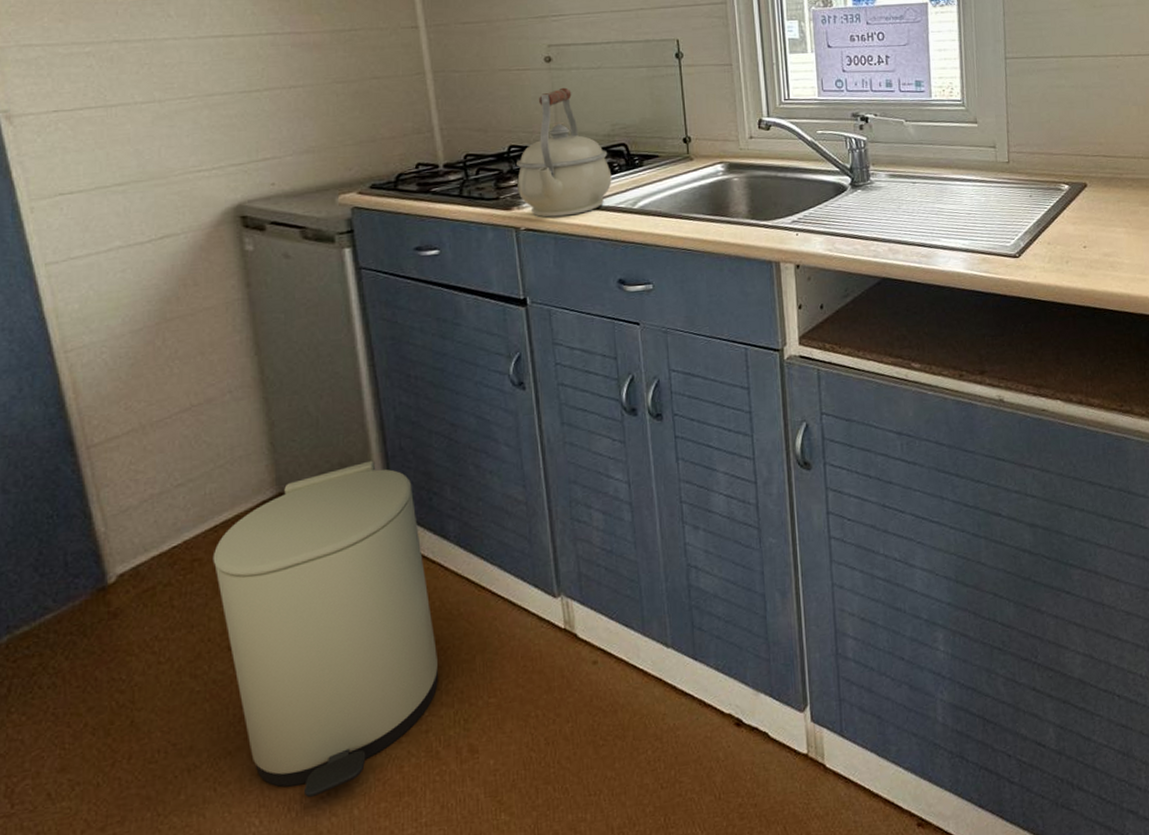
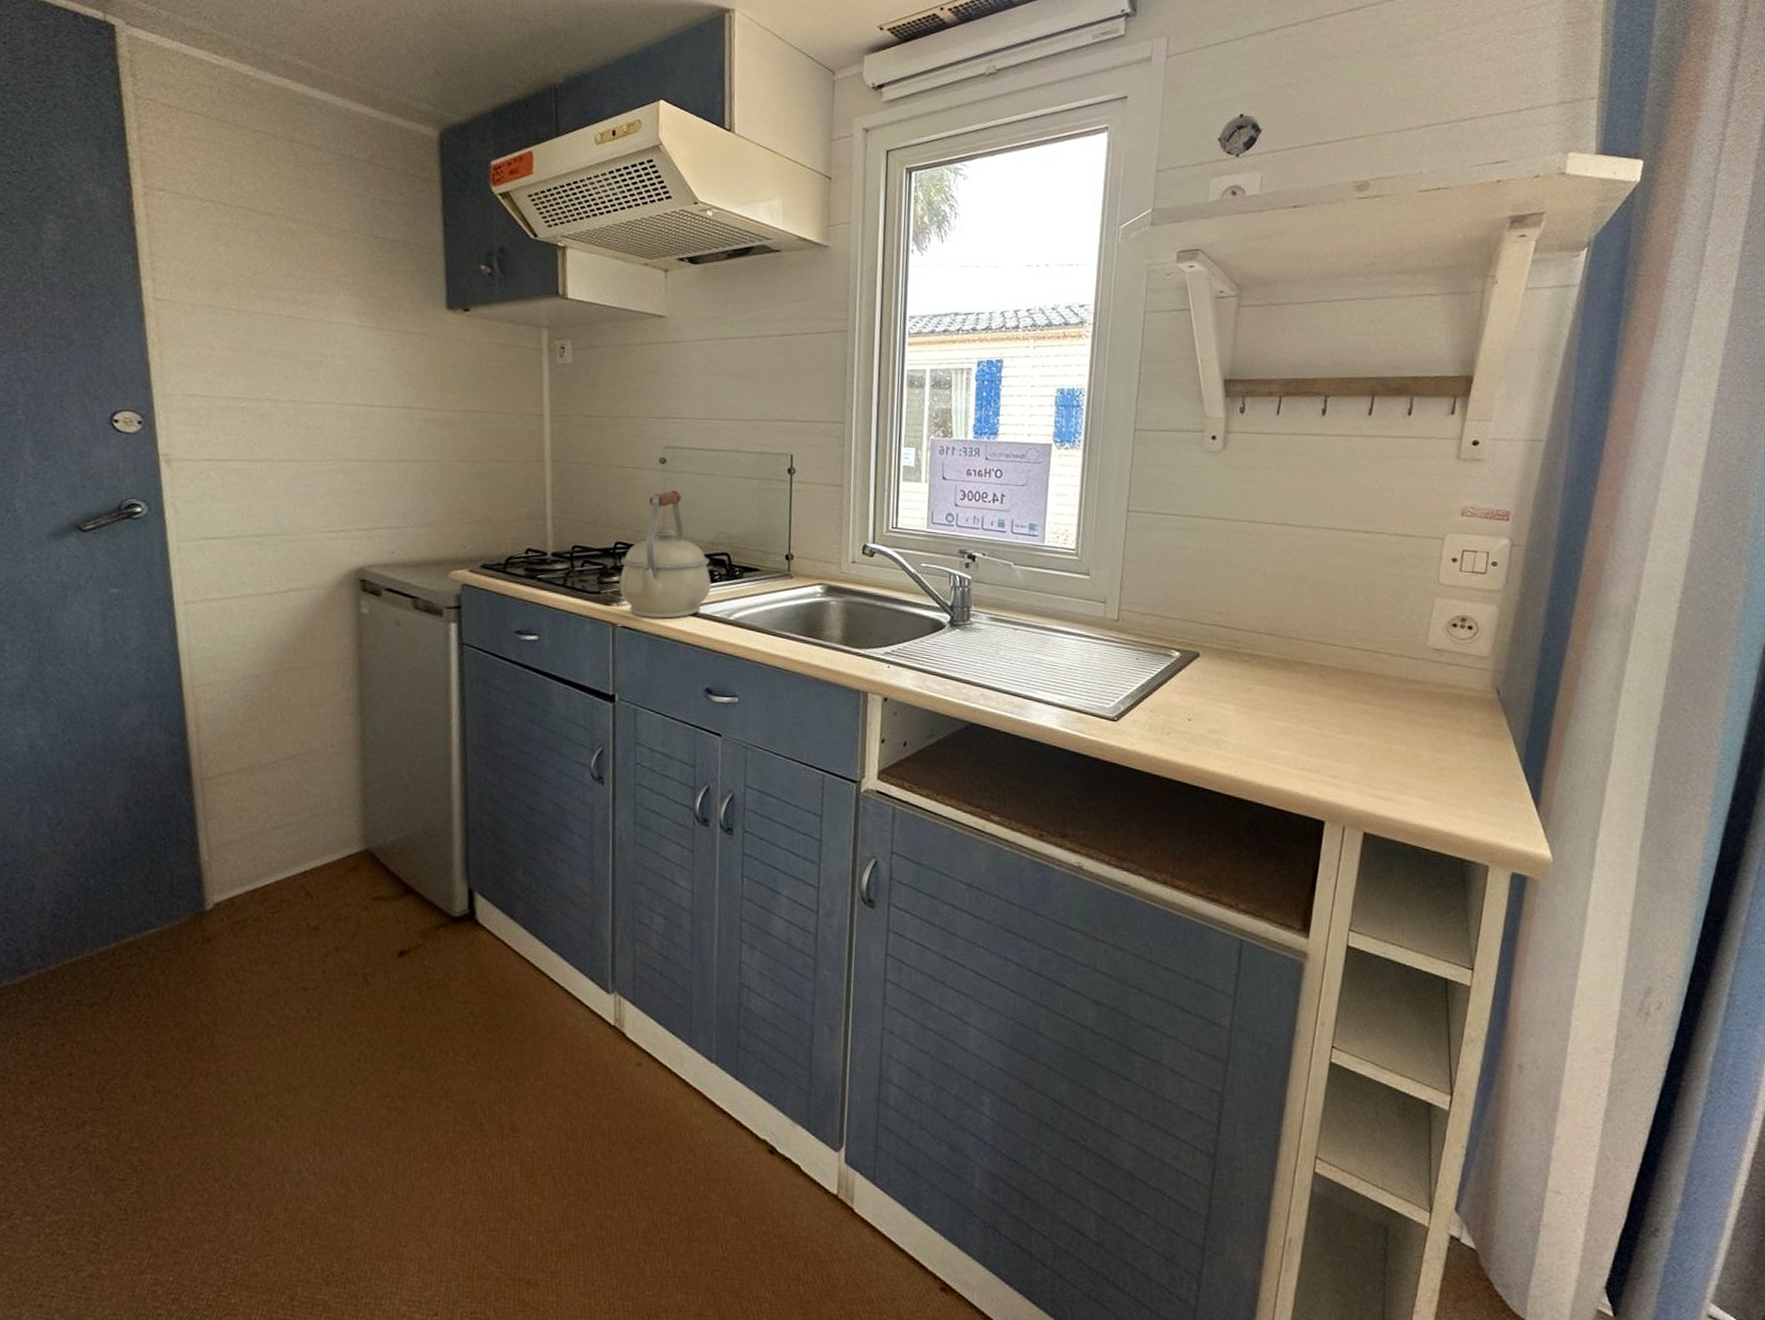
pedal bin: present [213,460,438,798] -> none [299,831,492,1145]

